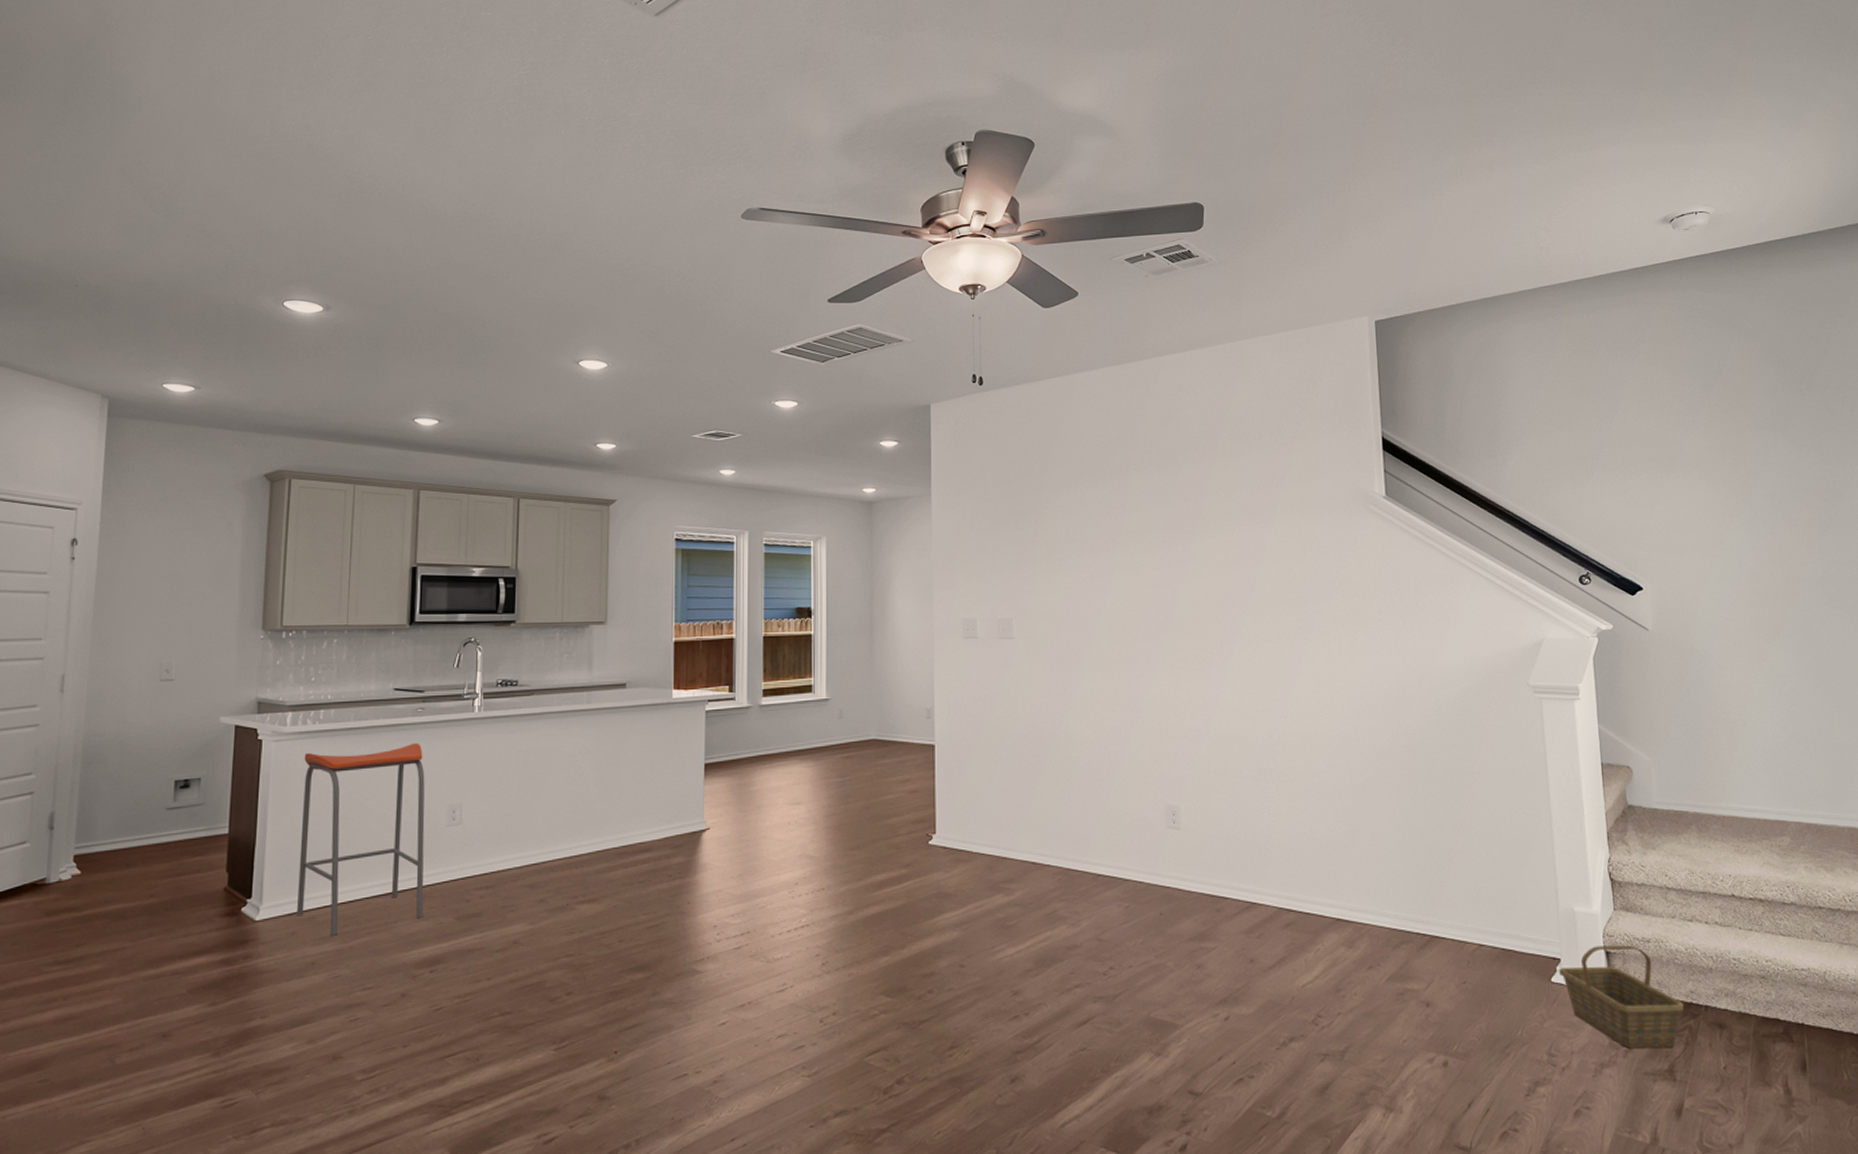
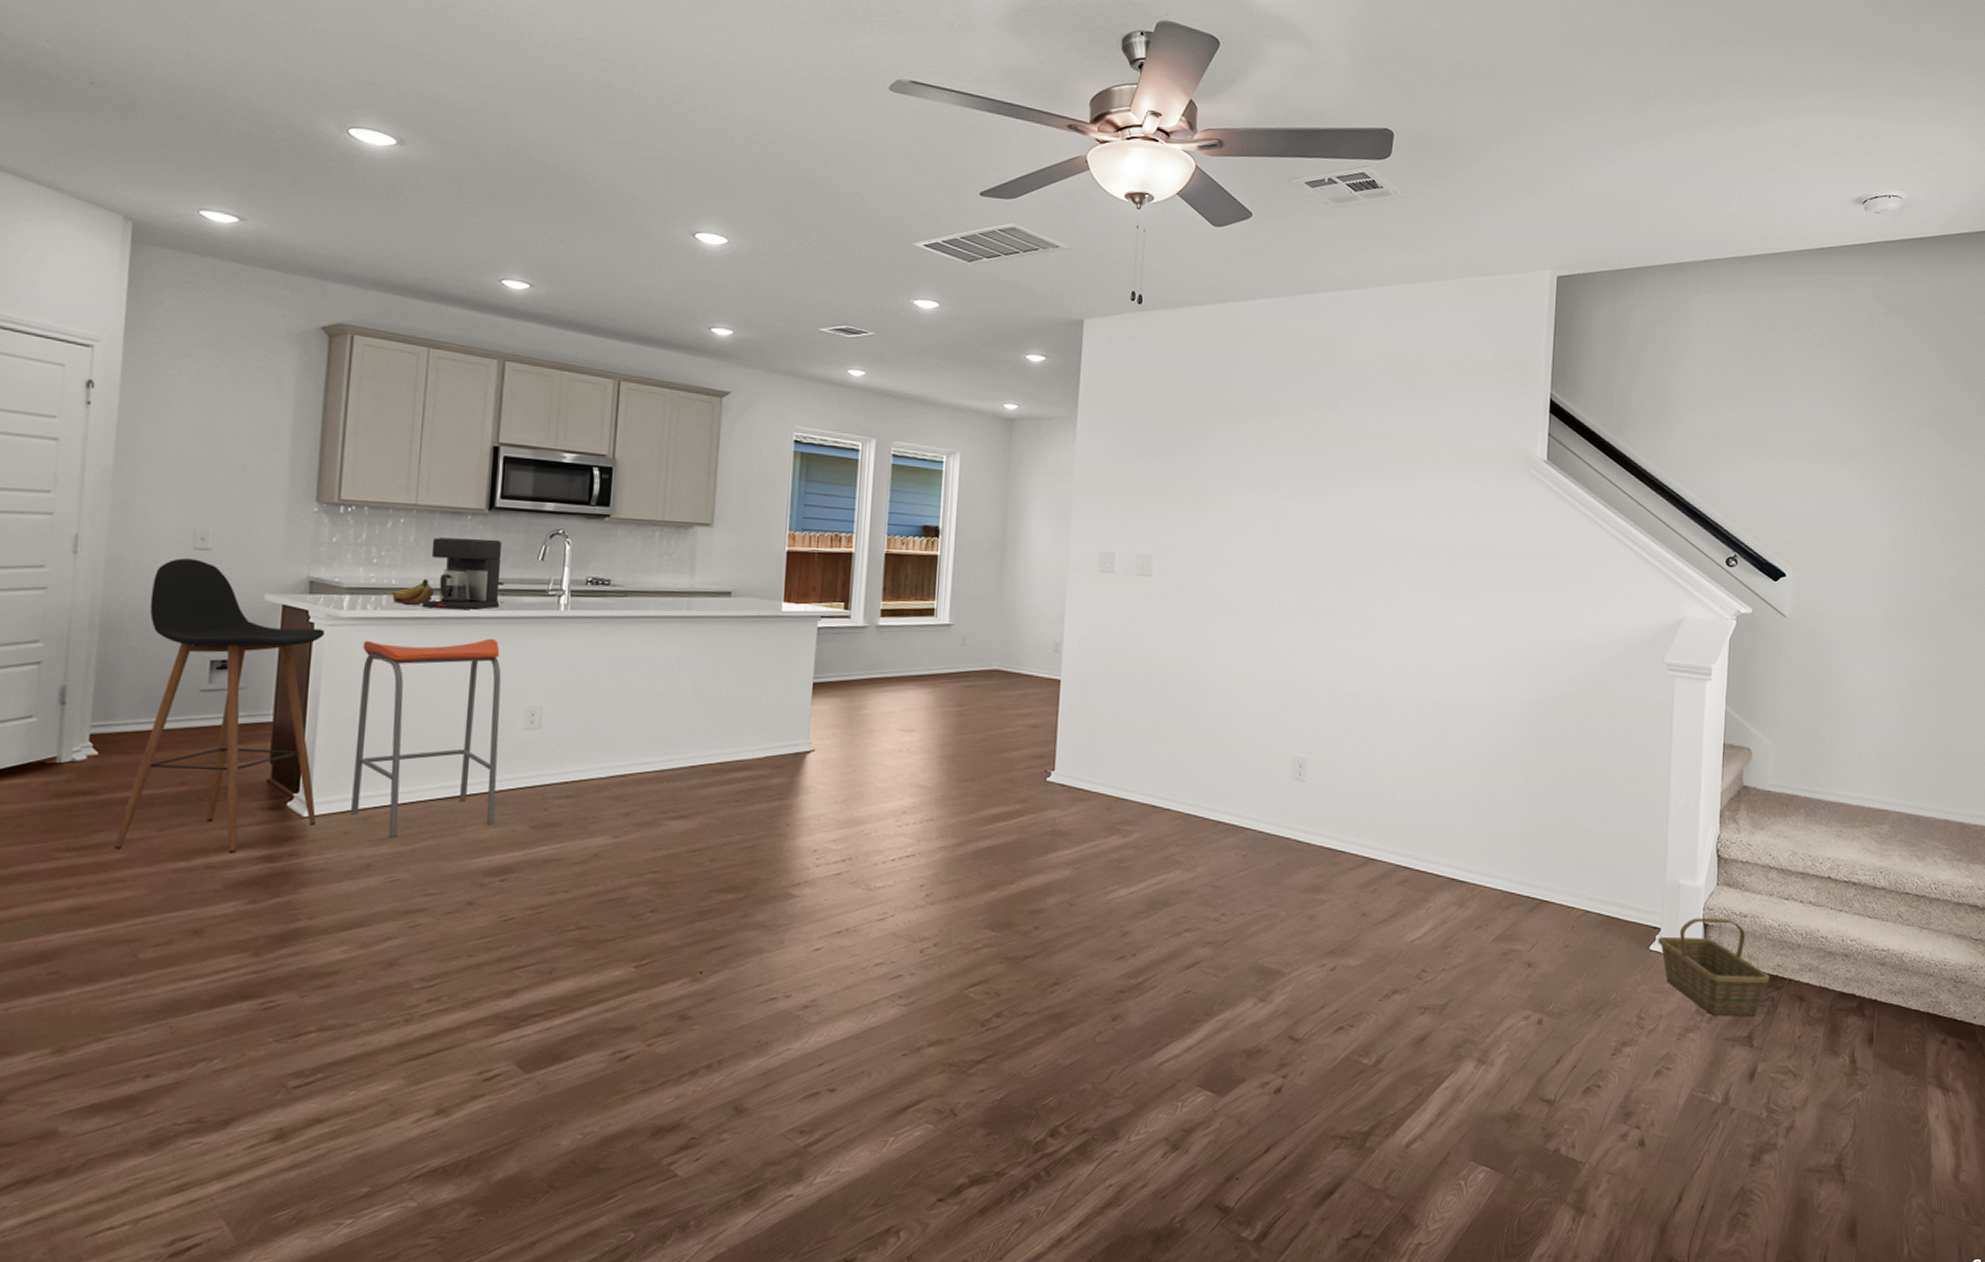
bar stool: none [95,689,272,961] -> present [115,558,325,854]
fruit: none [328,692,365,718] -> present [392,578,435,606]
coffee maker: none [354,651,422,719] -> present [421,537,503,610]

